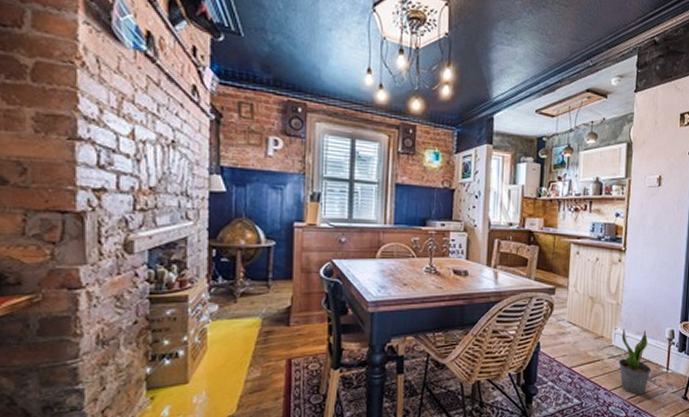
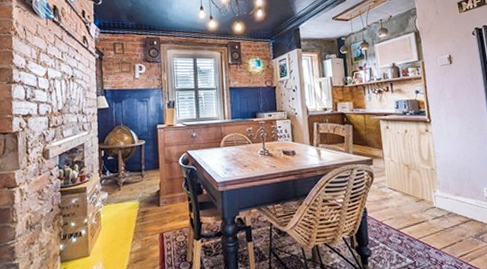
potted plant: present [619,328,651,395] -> none [441,190,477,253]

